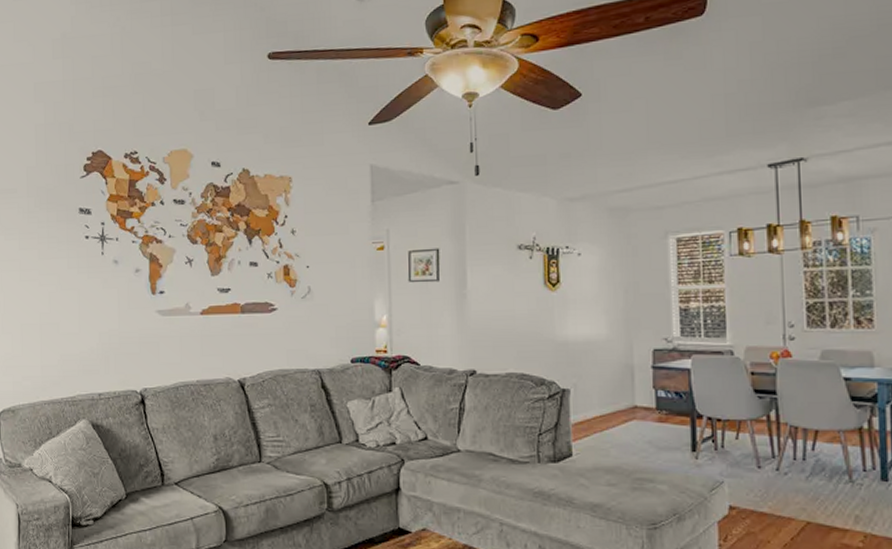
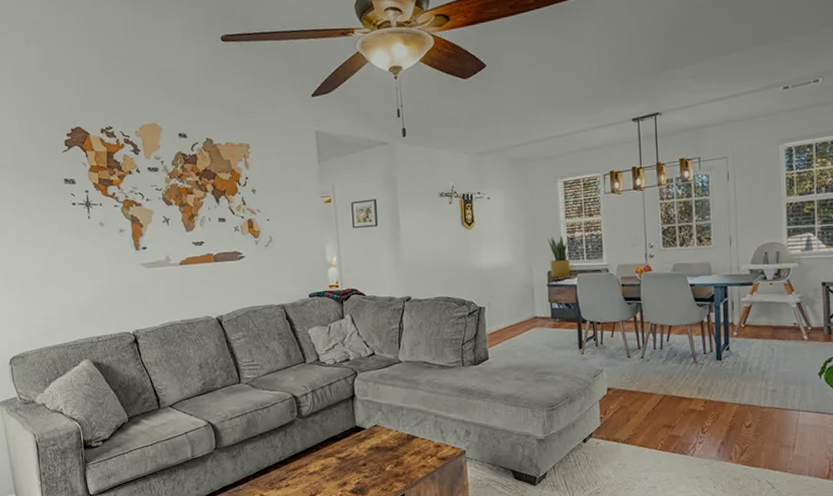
planter: none [653,305,686,358] -> present [547,235,573,278]

